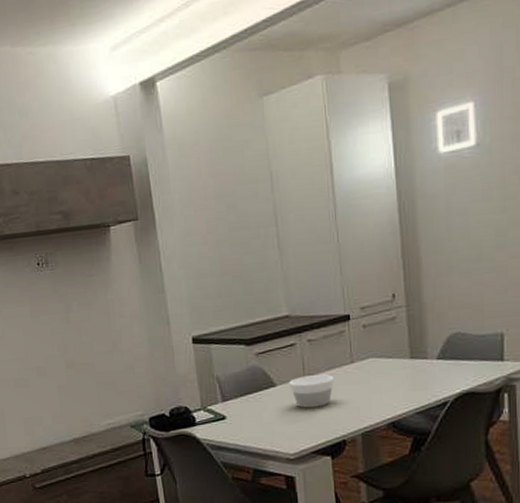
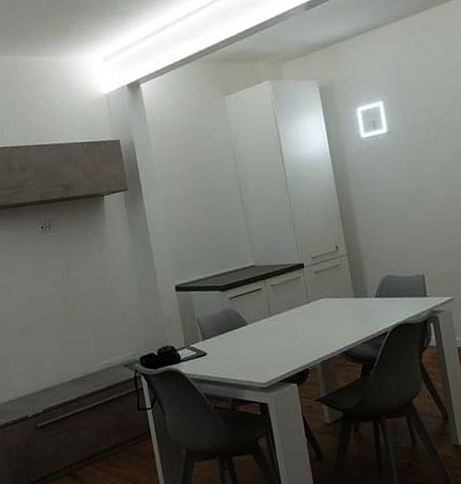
bowl: present [289,374,334,408] -> none [258,313,295,343]

